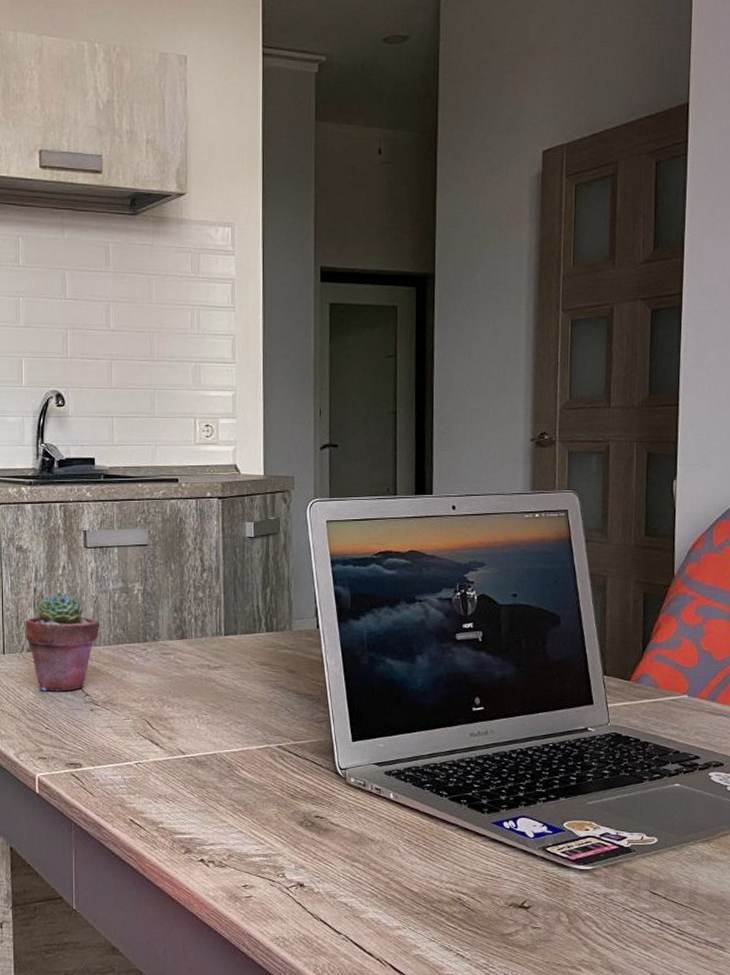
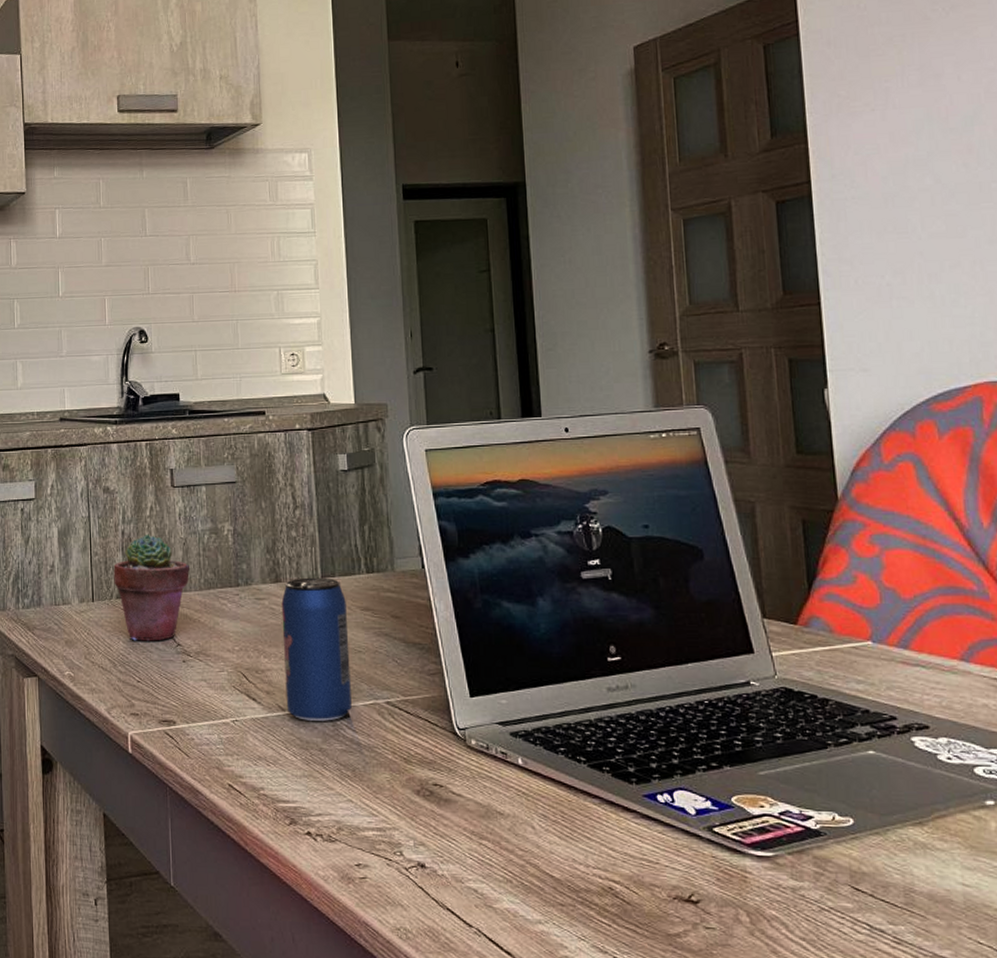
beverage can: none [186,635,247,763] -> present [281,577,352,721]

